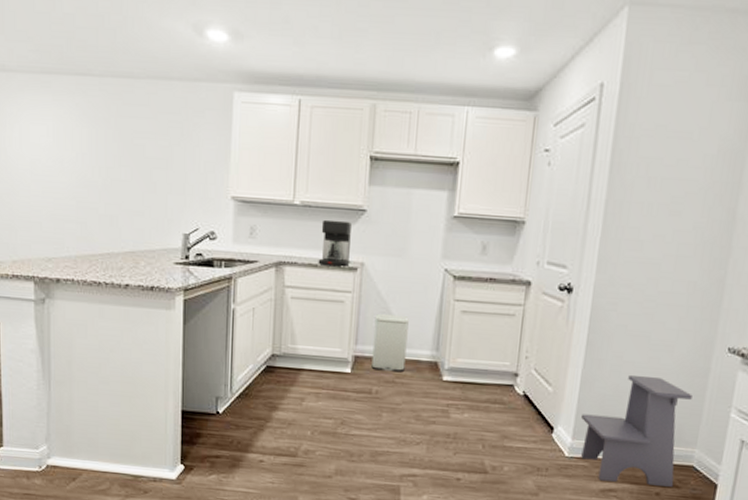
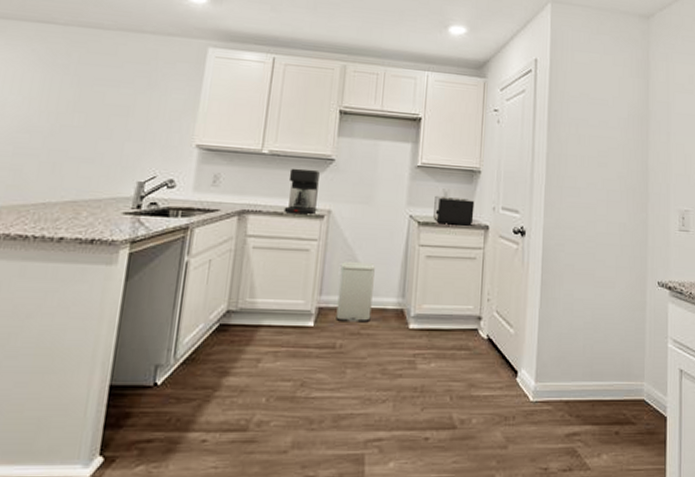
toaster: none [470,248,517,281] -> present [433,195,475,226]
step stool: present [580,374,693,487] -> none [541,311,635,424]

